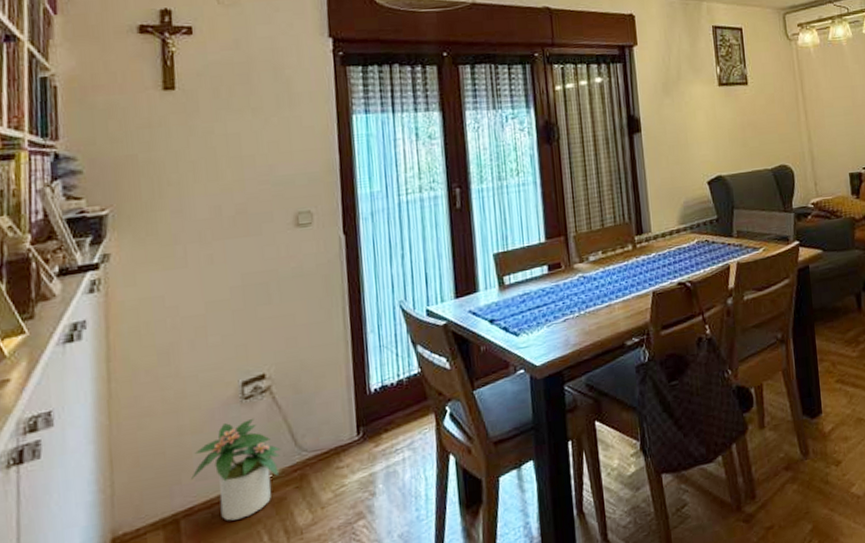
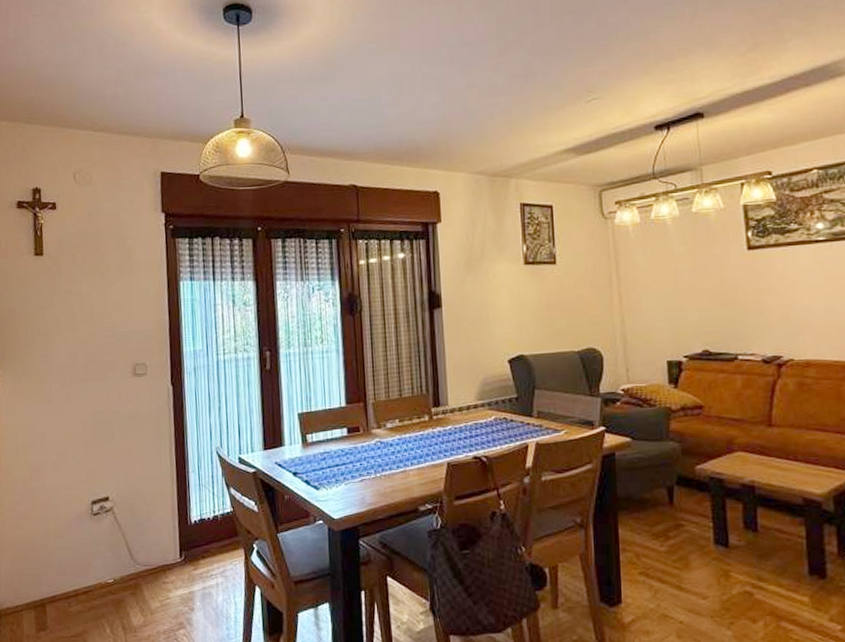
potted plant: present [191,417,281,521] -> none [54,531,120,612]

